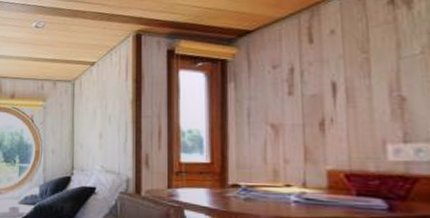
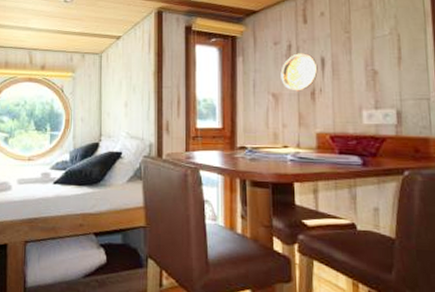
decorative plate: none [281,77,328,122] -> present [280,53,318,91]

